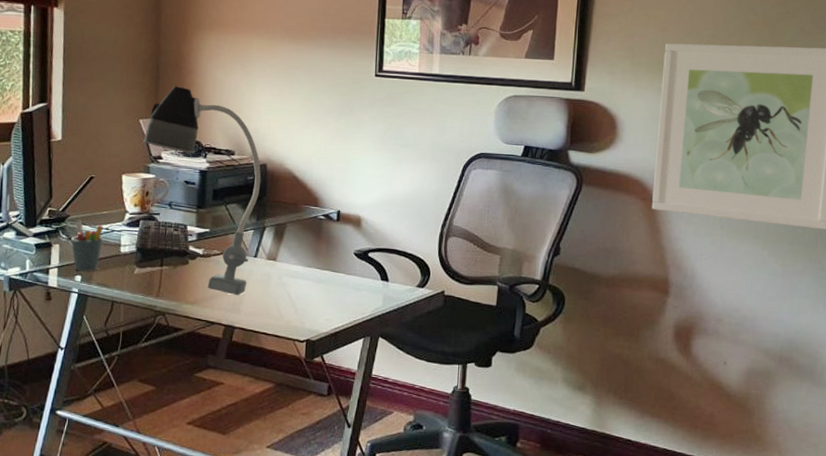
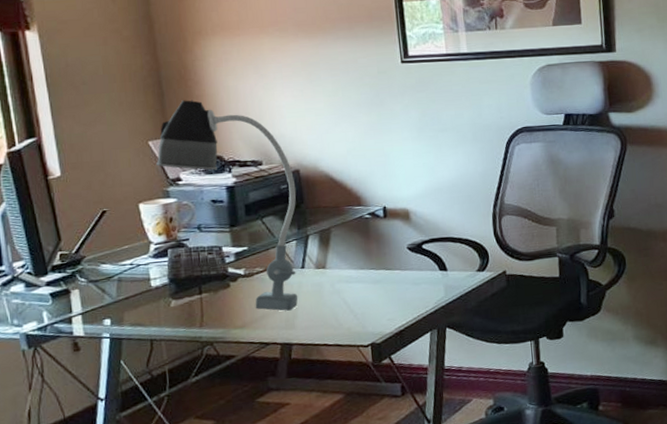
pen holder: present [71,219,103,272] -> none [91,259,129,314]

